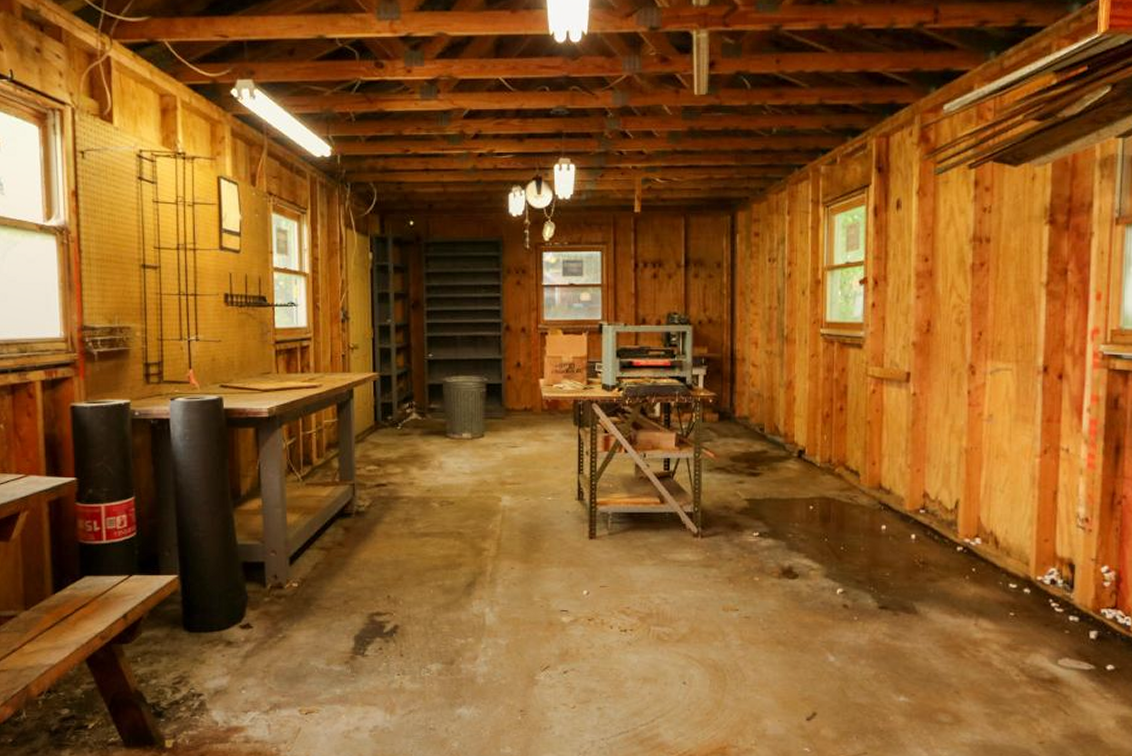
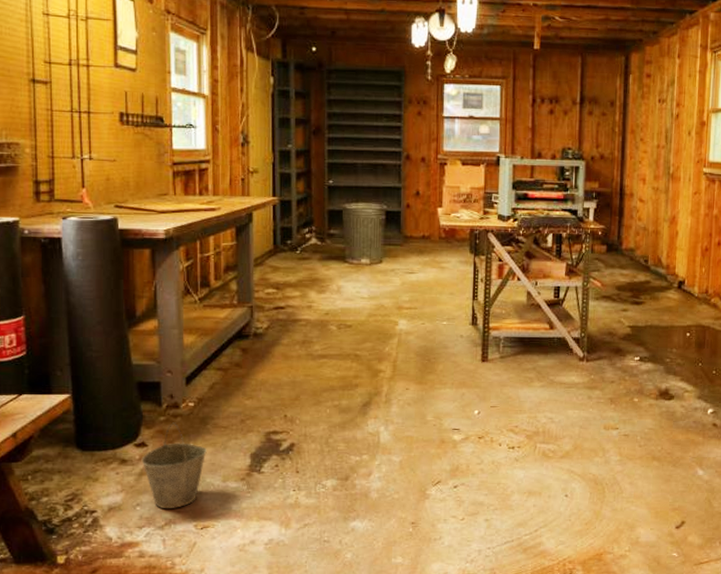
bucket: none [246,603,311,693] -> present [141,422,207,509]

